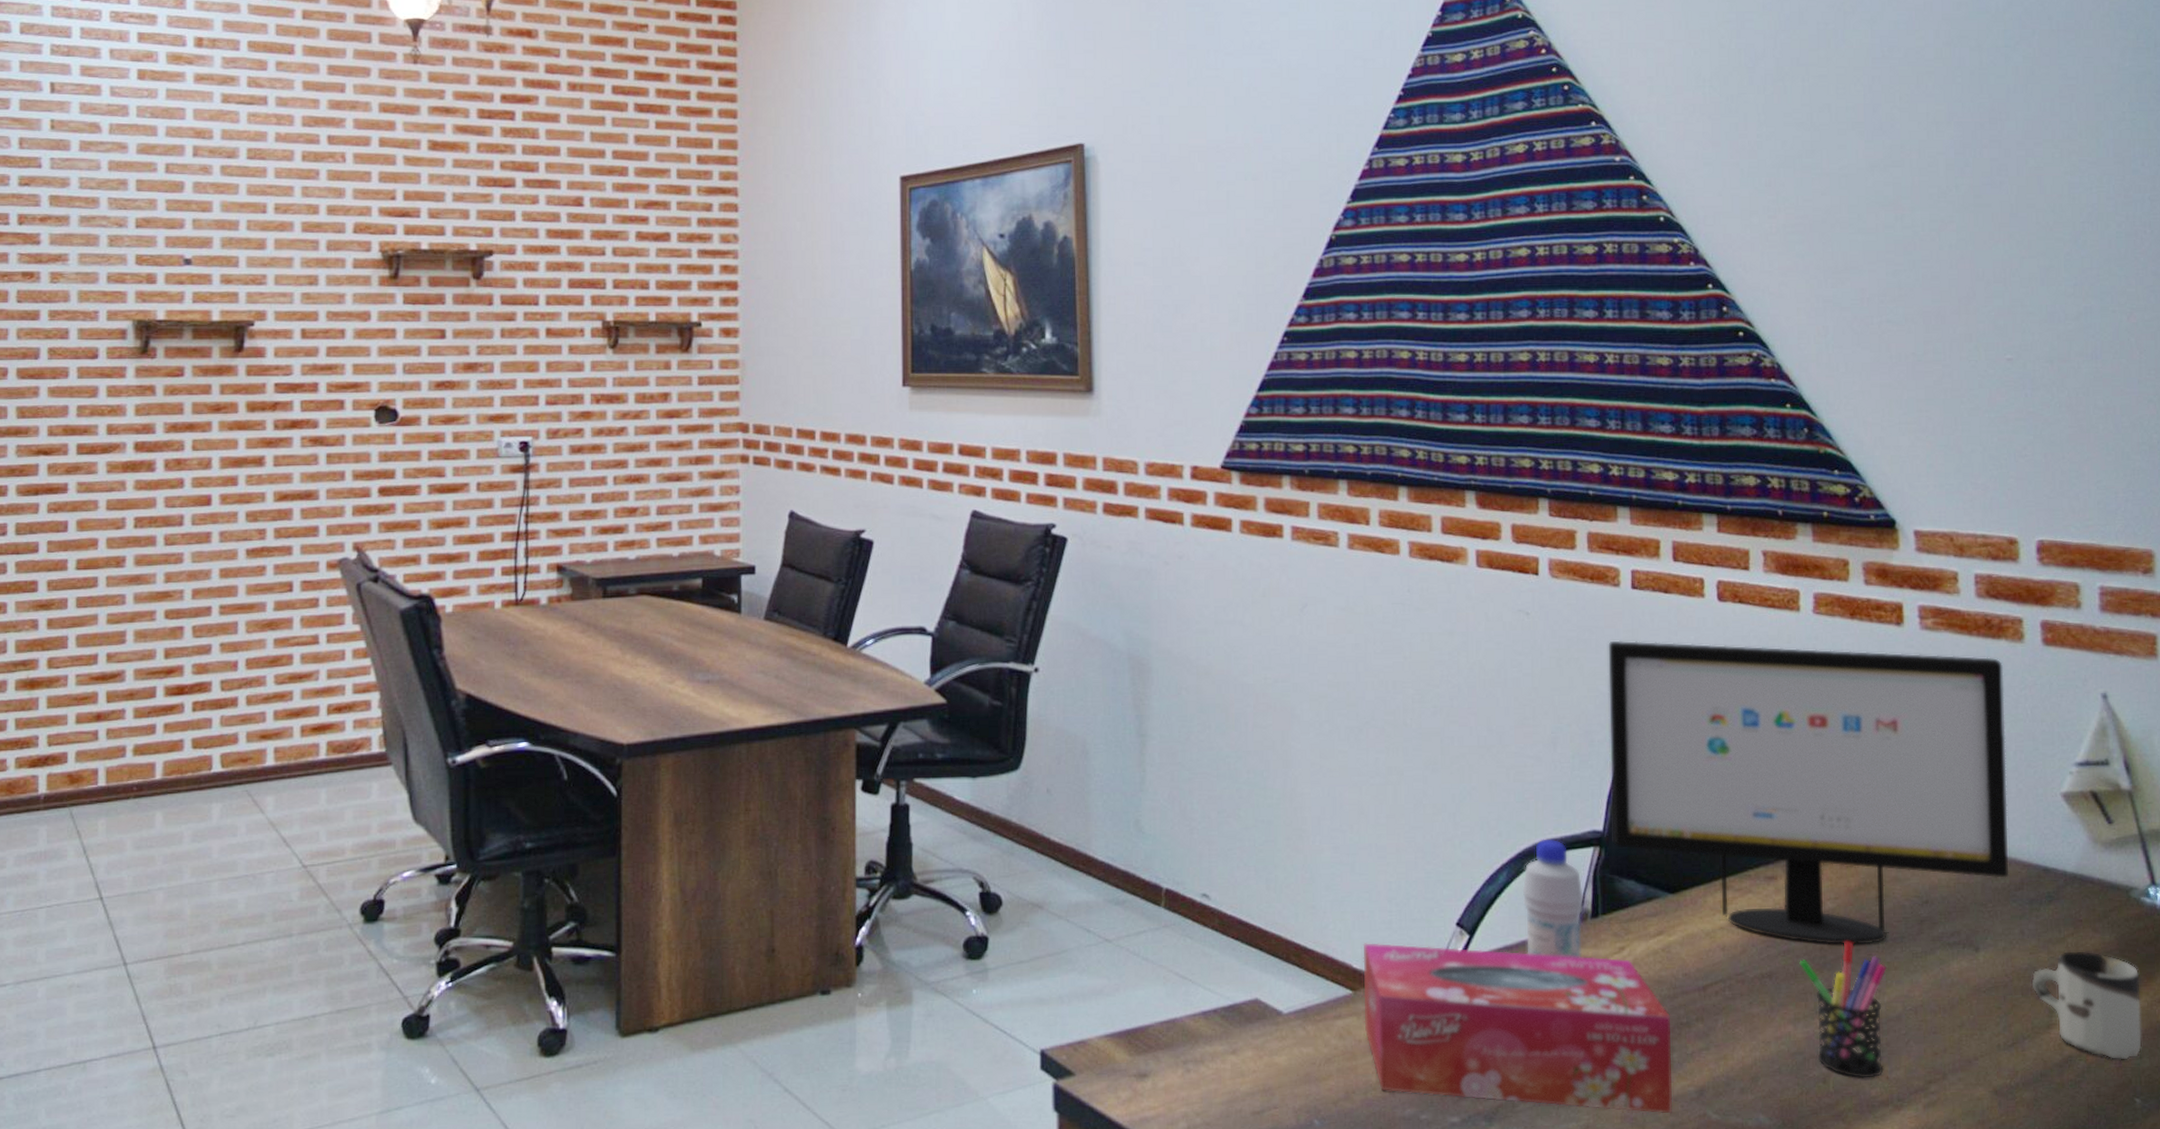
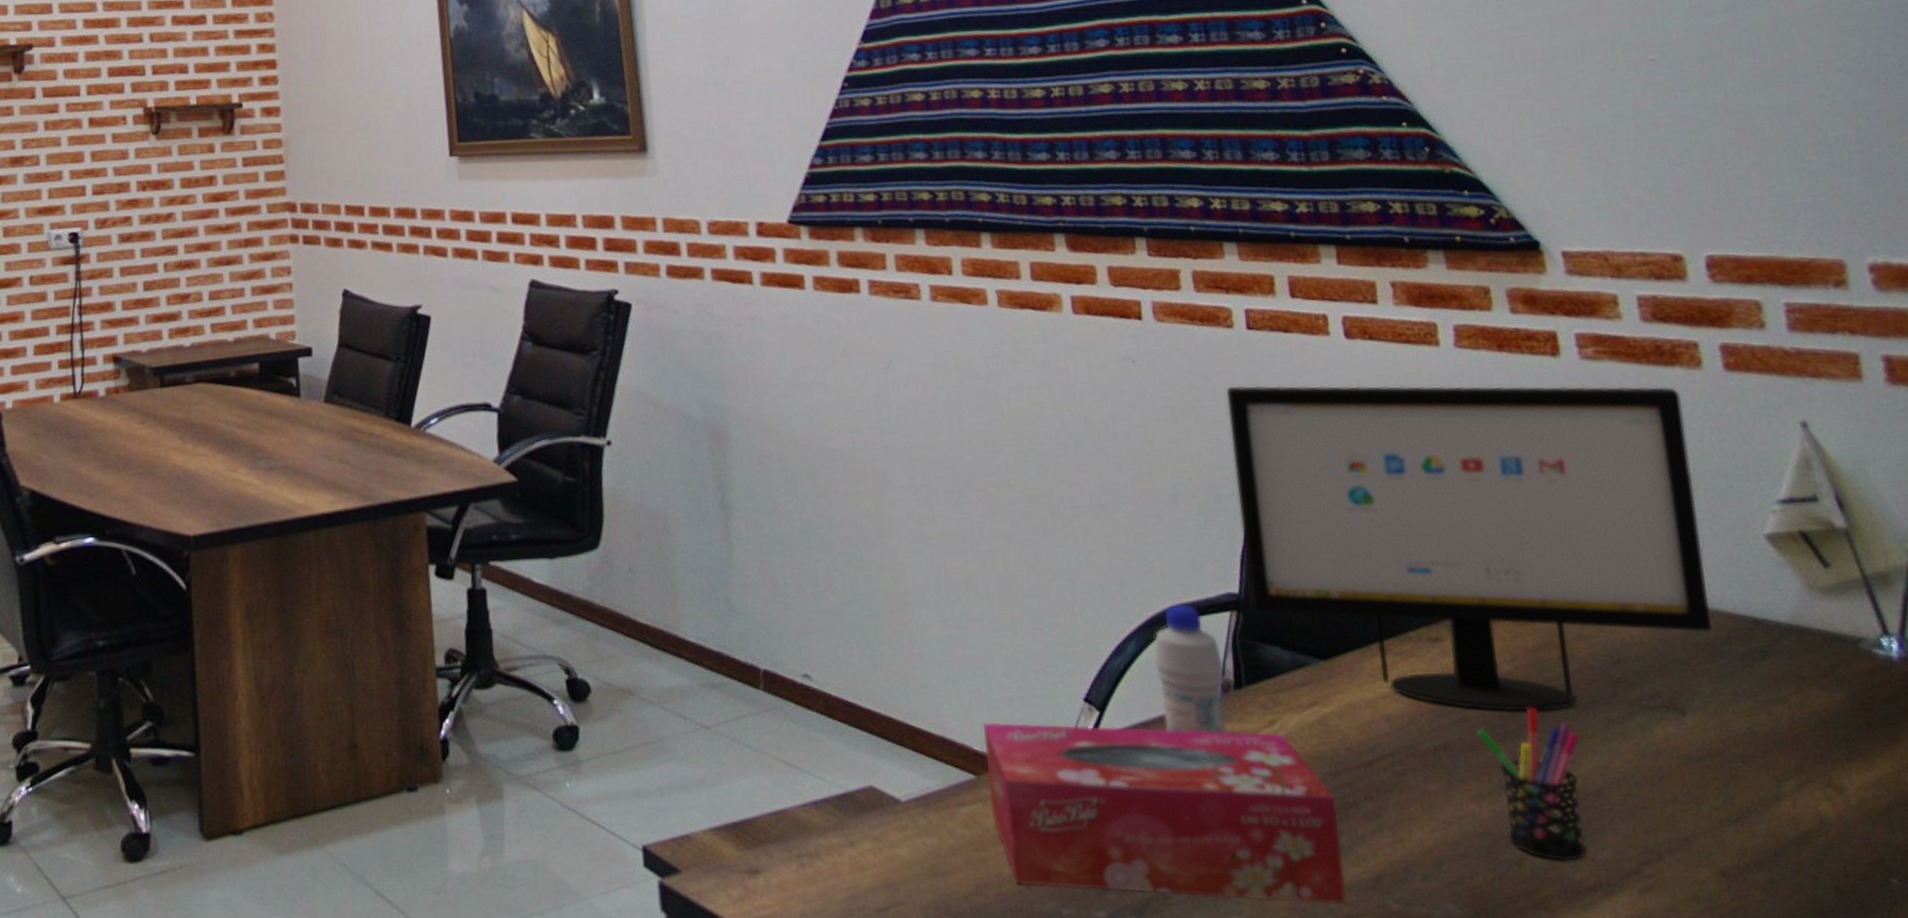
cup: present [2031,951,2142,1060] -> none [1752,712,1893,835]

